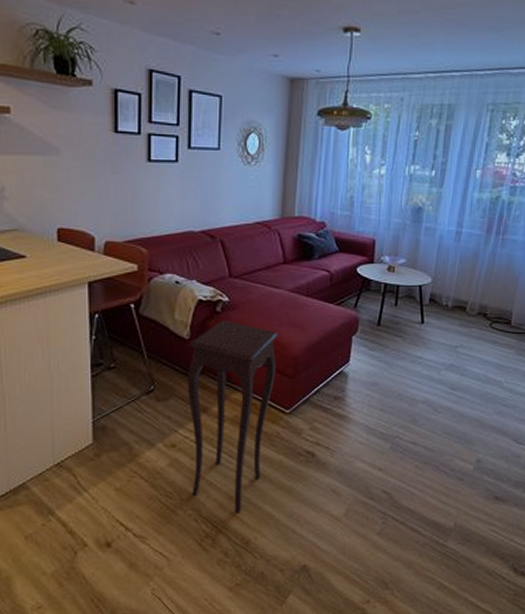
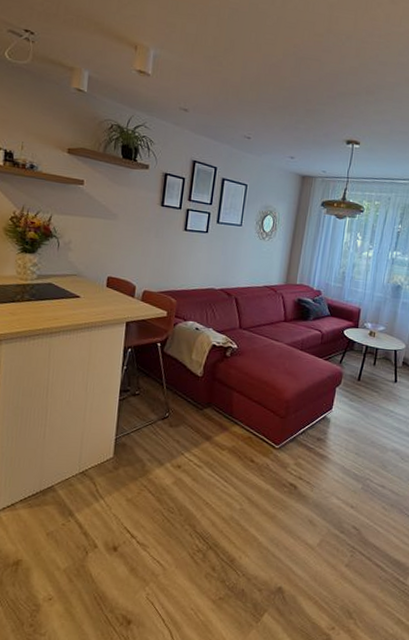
side table: present [188,320,279,513] -> none [190,363,276,532]

